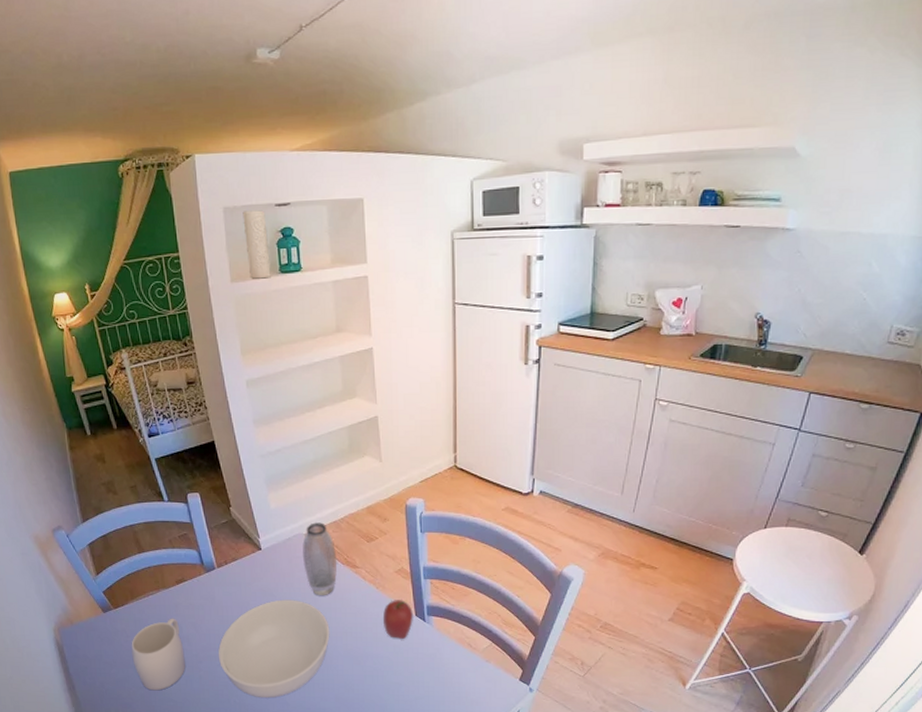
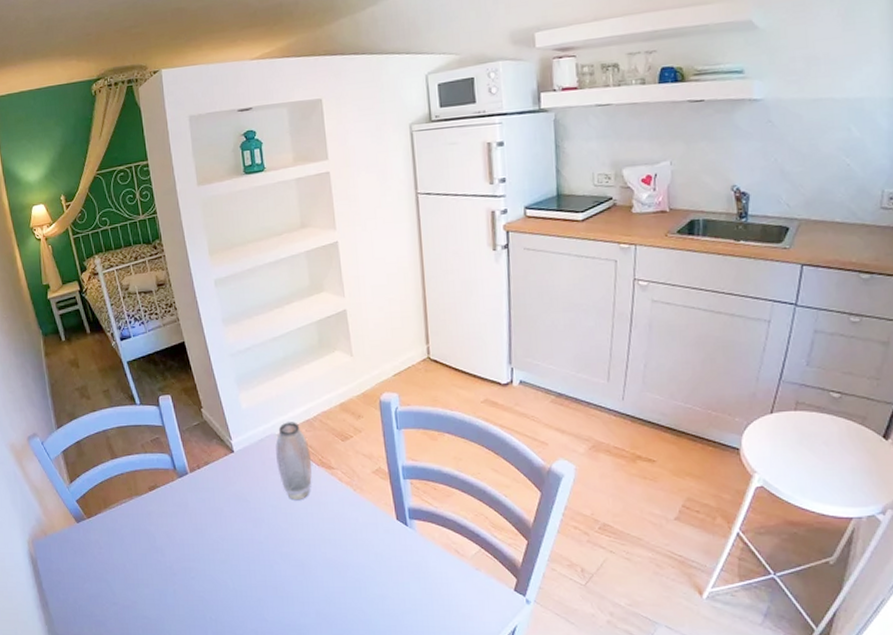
mug: present [131,618,186,691] -> none [104,527,160,607]
bowl: present [218,599,330,699] -> none [192,505,308,615]
decorative vase: present [242,210,272,279] -> none [207,116,237,181]
fruit: present [382,600,413,639] -> none [362,503,395,545]

